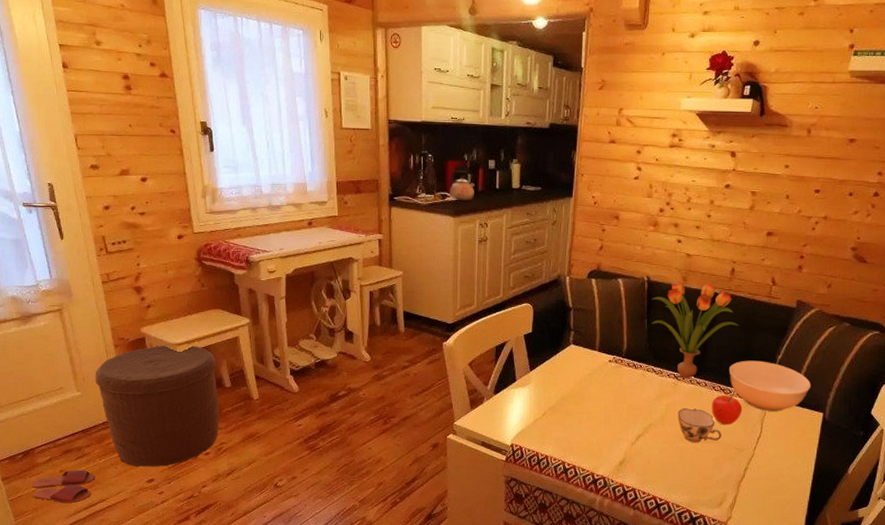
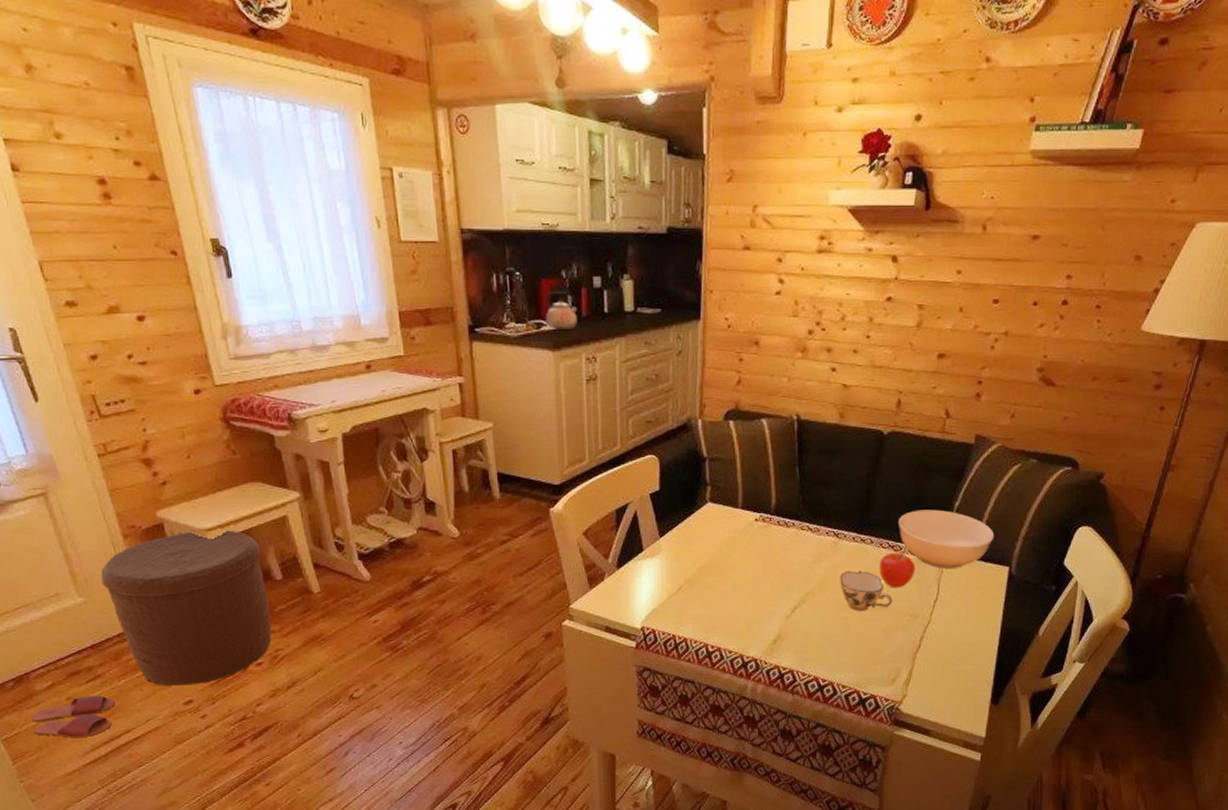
flower arrangement: present [651,282,739,379] -> none [803,419,908,536]

